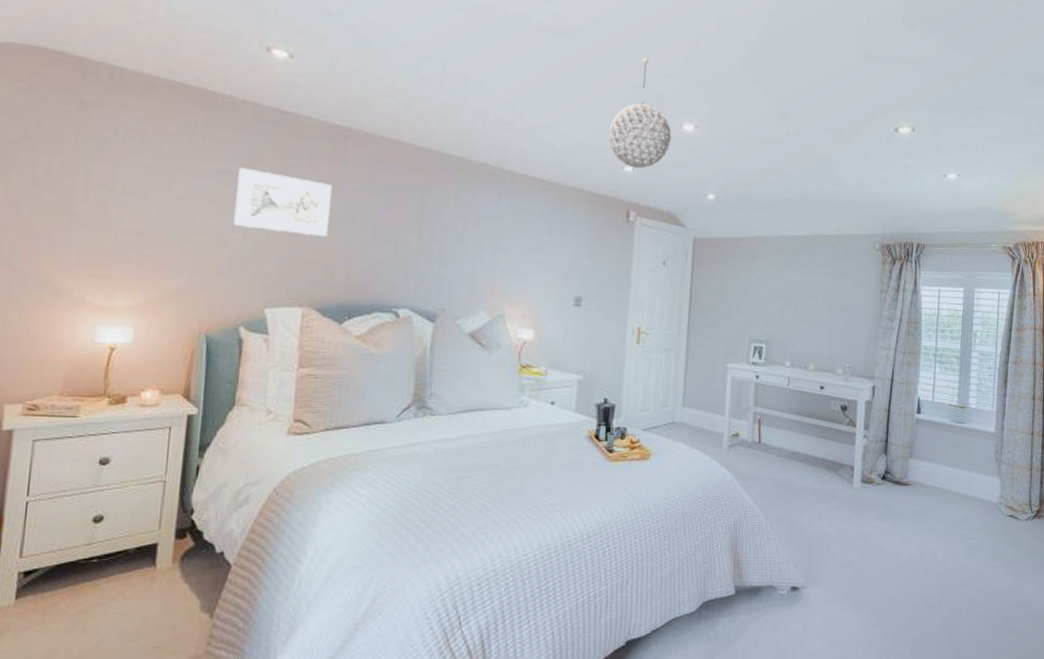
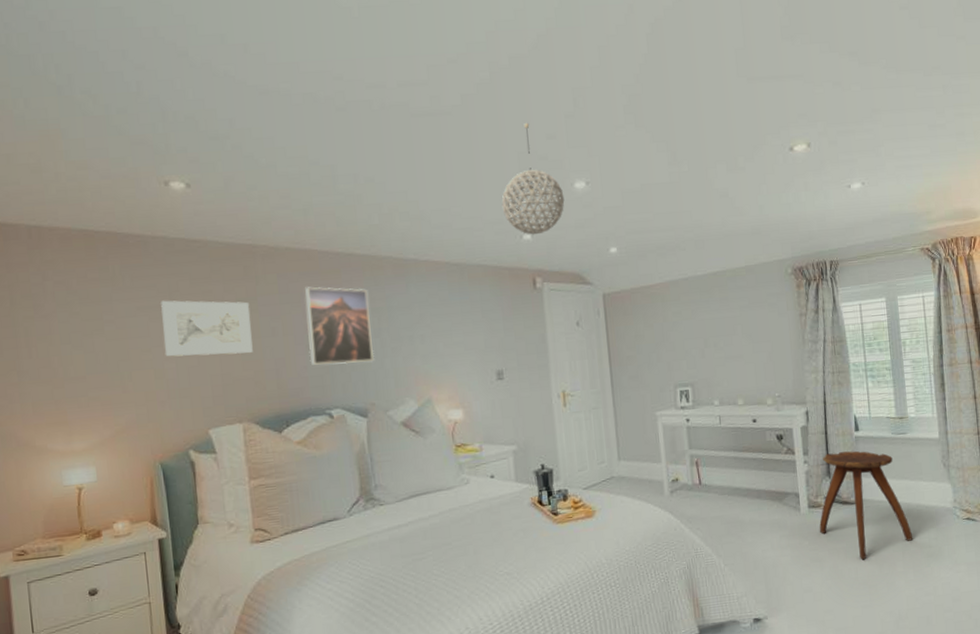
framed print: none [385,179,459,267] -> present [304,286,375,365]
stool: none [868,431,957,543] -> present [819,451,914,560]

